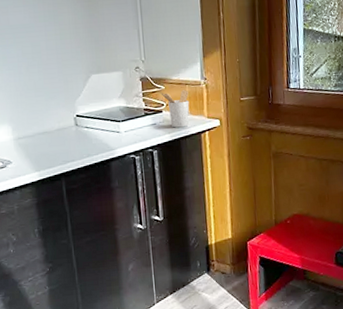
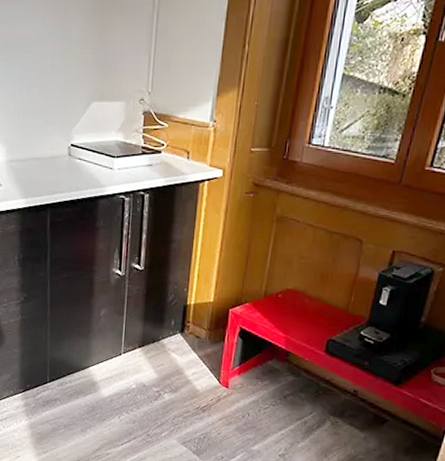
utensil holder: present [161,90,190,128] -> none [163,131,193,173]

